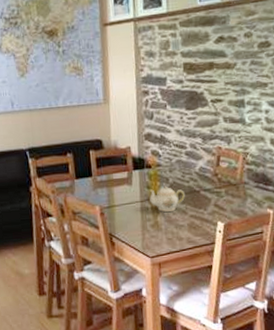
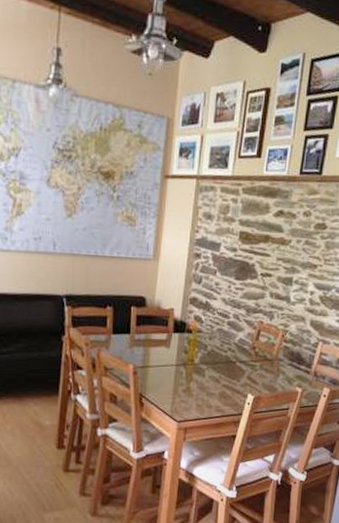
teapot: present [149,186,186,213] -> none [185,353,222,380]

